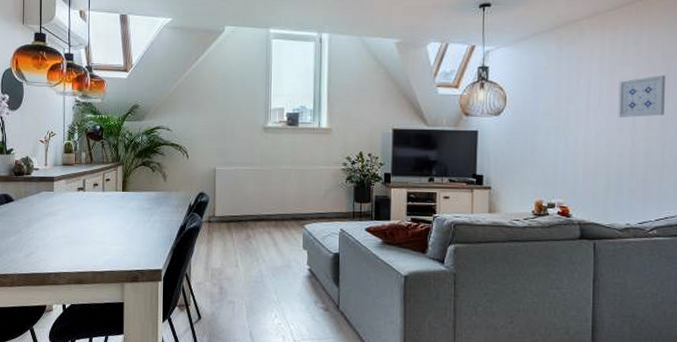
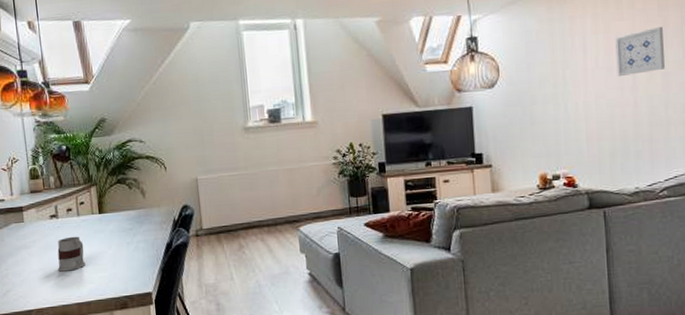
mug: none [79,209,105,241] -> present [57,236,86,272]

